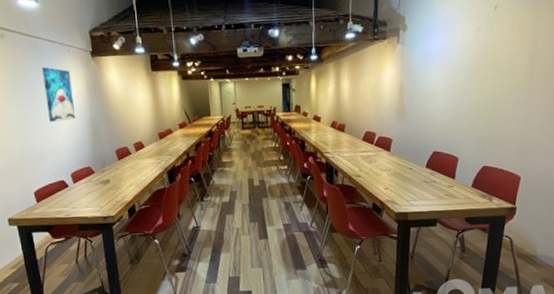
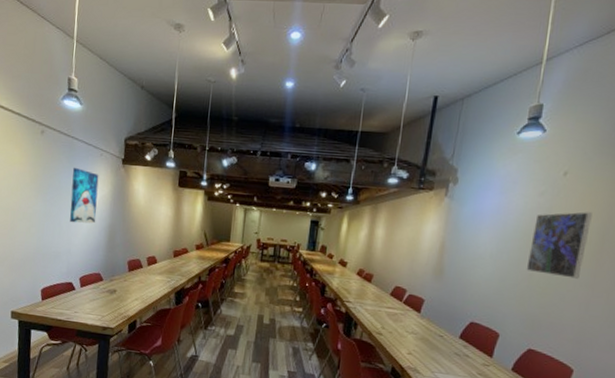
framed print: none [473,39,521,100] -> present [526,211,592,279]

